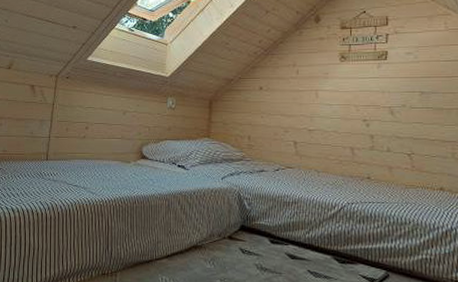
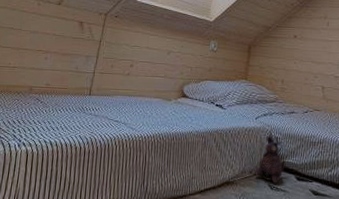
plush toy: none [224,196,257,248] -> present [255,135,285,184]

